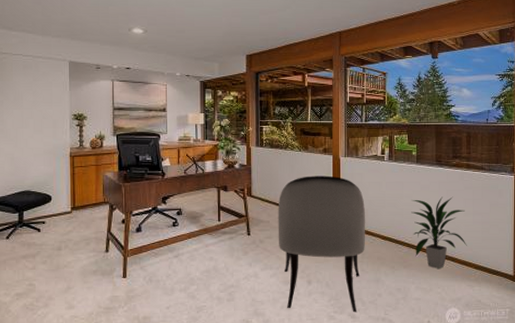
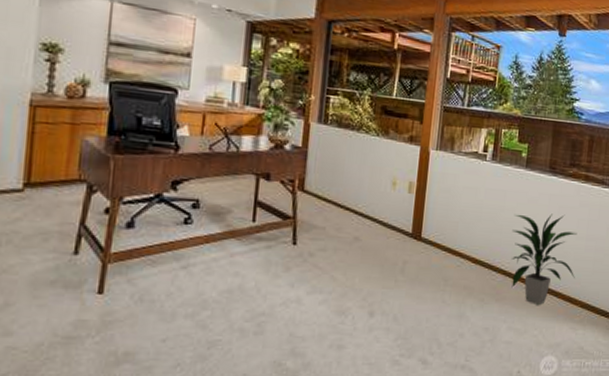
armchair: present [278,175,366,313] -> none [335,170,456,357]

